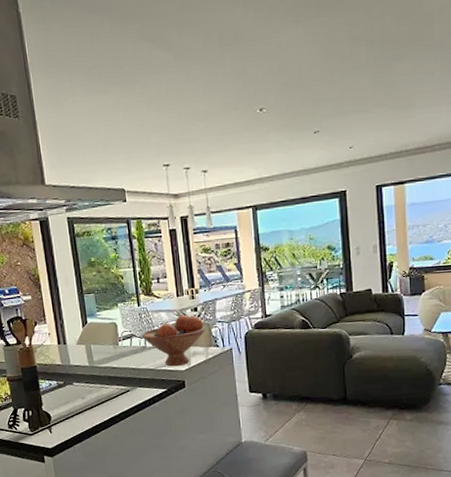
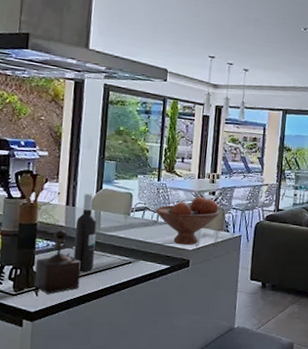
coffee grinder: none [43,368,87,430] -> present [34,229,81,294]
wine bottle: none [70,329,96,406] -> present [73,193,98,272]

